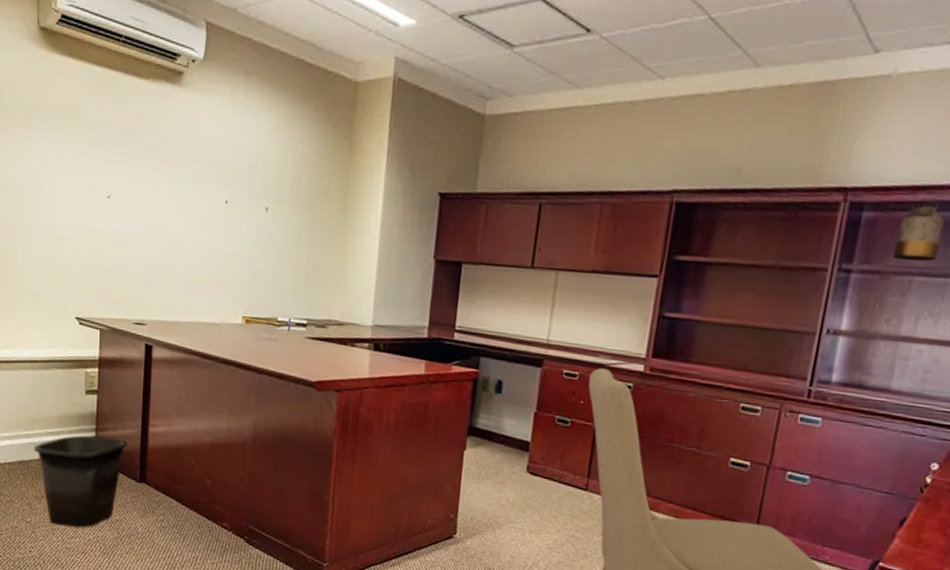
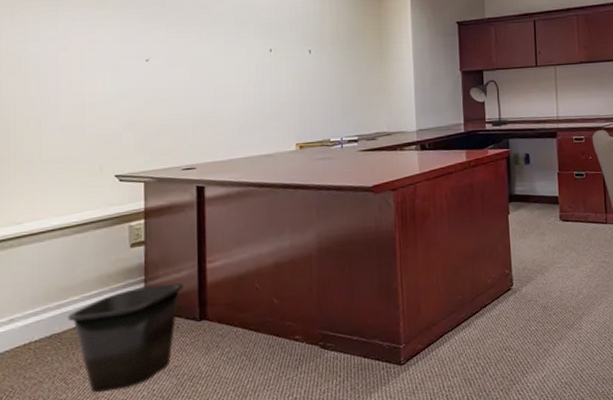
desk lamp: none [441,276,484,340] -> present [469,79,509,127]

